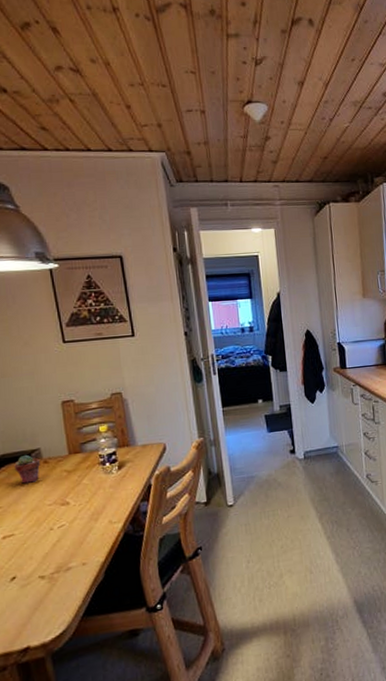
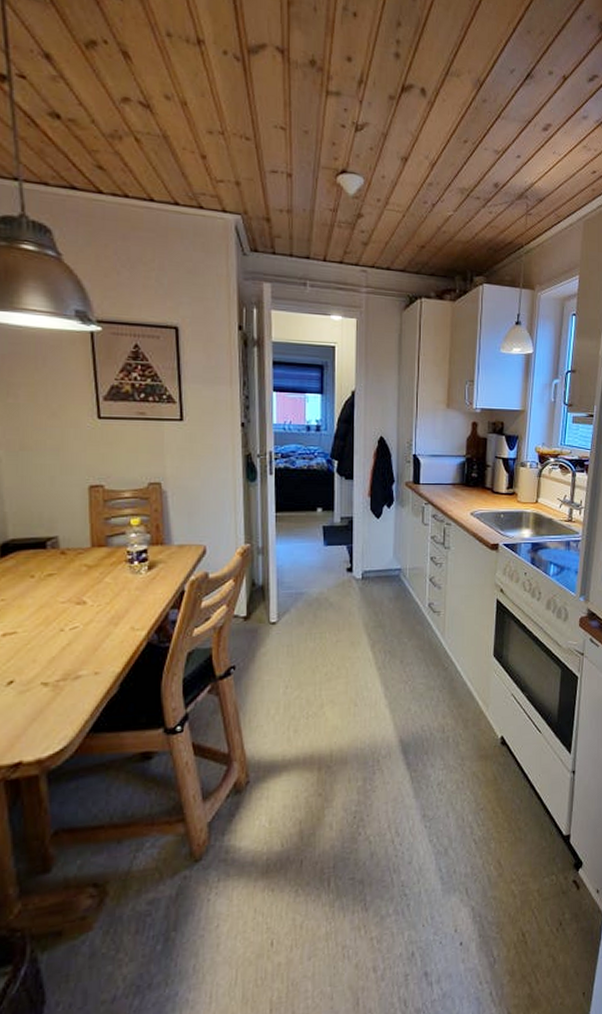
potted succulent: present [14,454,41,484] -> none [25,542,57,575]

